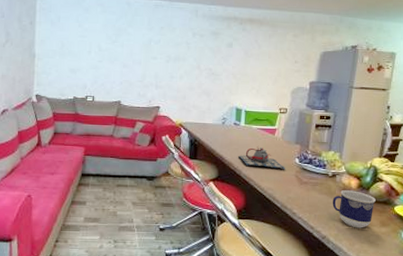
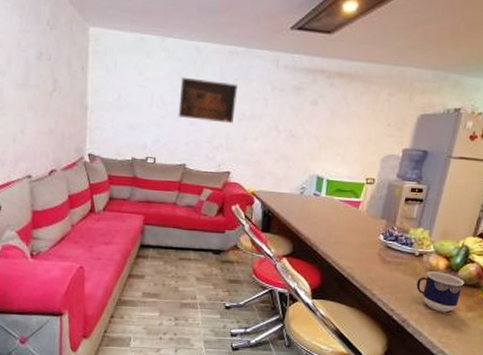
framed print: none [113,27,163,65] -> present [178,77,237,124]
teapot: present [238,146,285,170] -> none [316,220,368,248]

